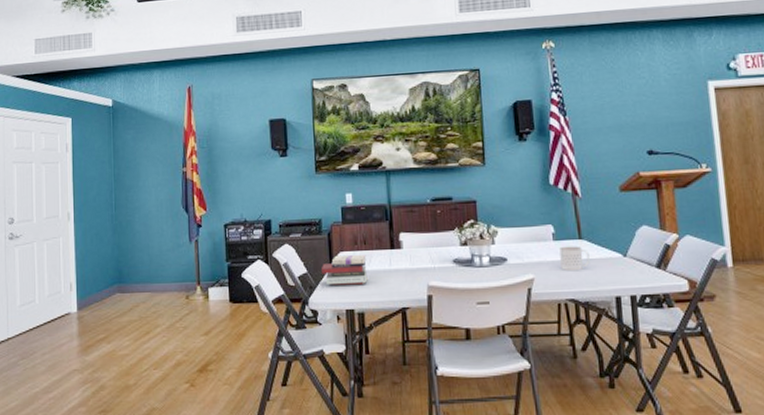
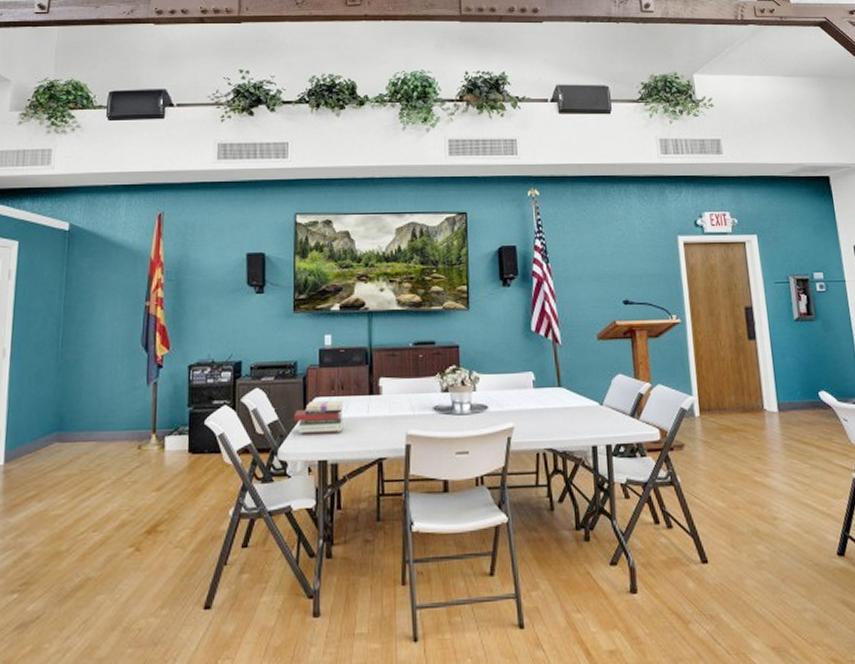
mug: present [559,246,590,272] -> none [539,394,568,420]

